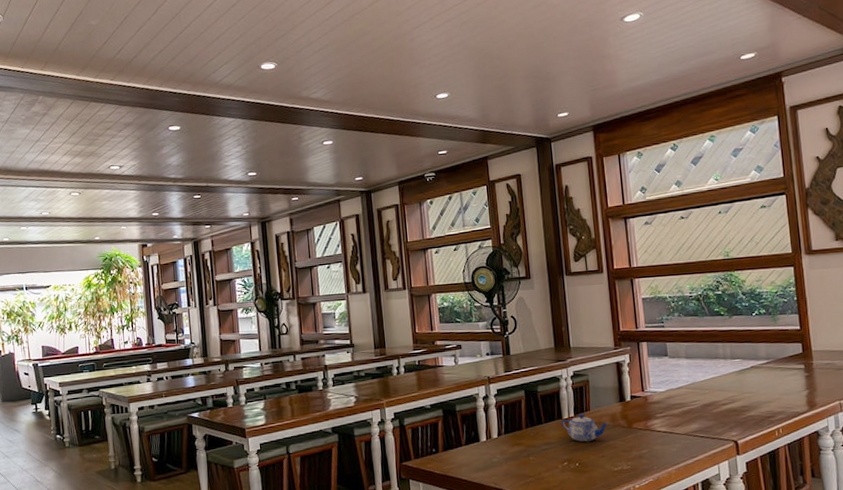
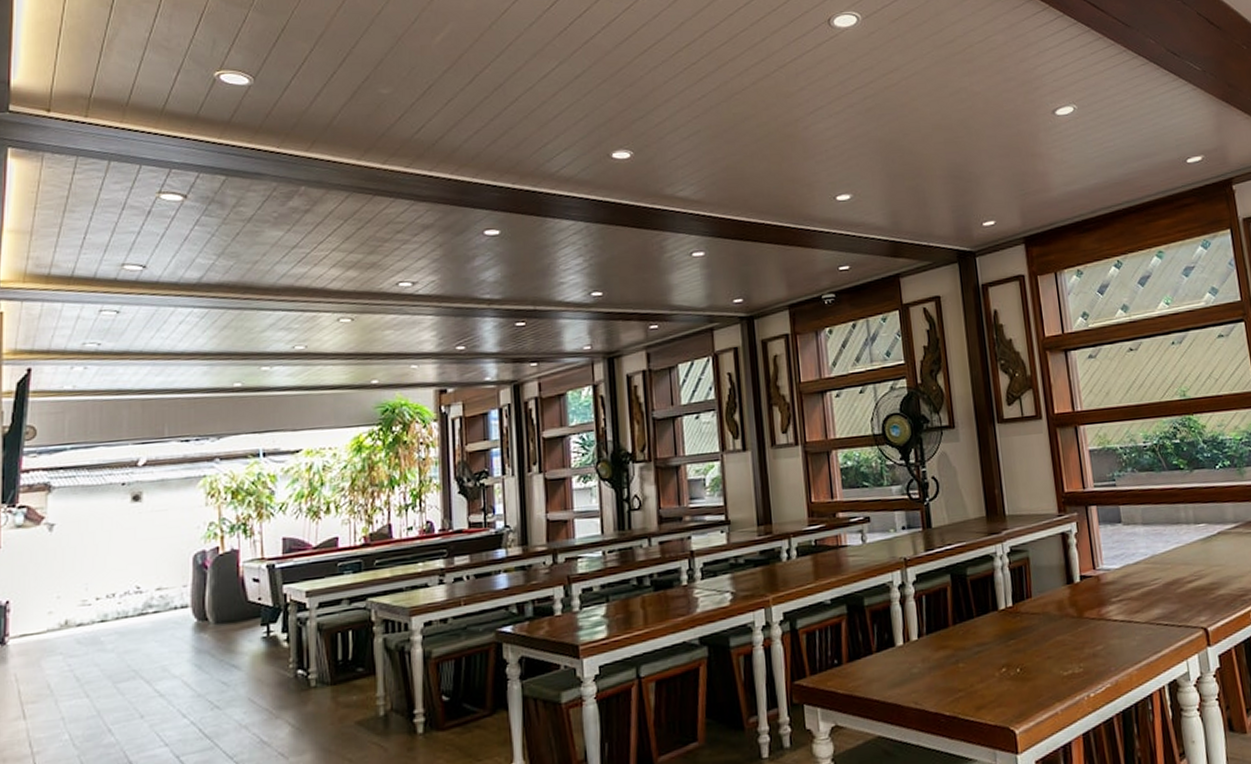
teapot: present [561,414,609,442] -> none [996,602,1055,640]

